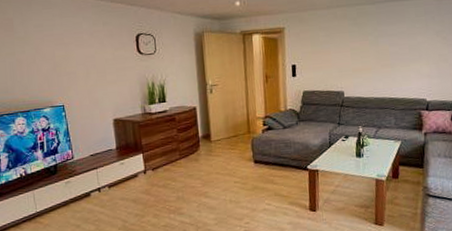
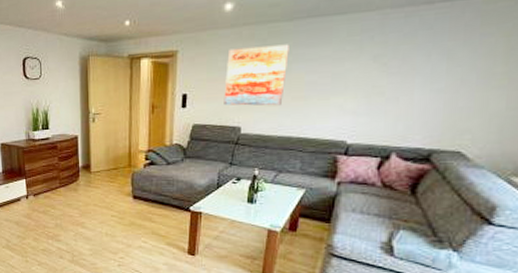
wall art: none [327,22,375,74] -> present [224,44,289,106]

